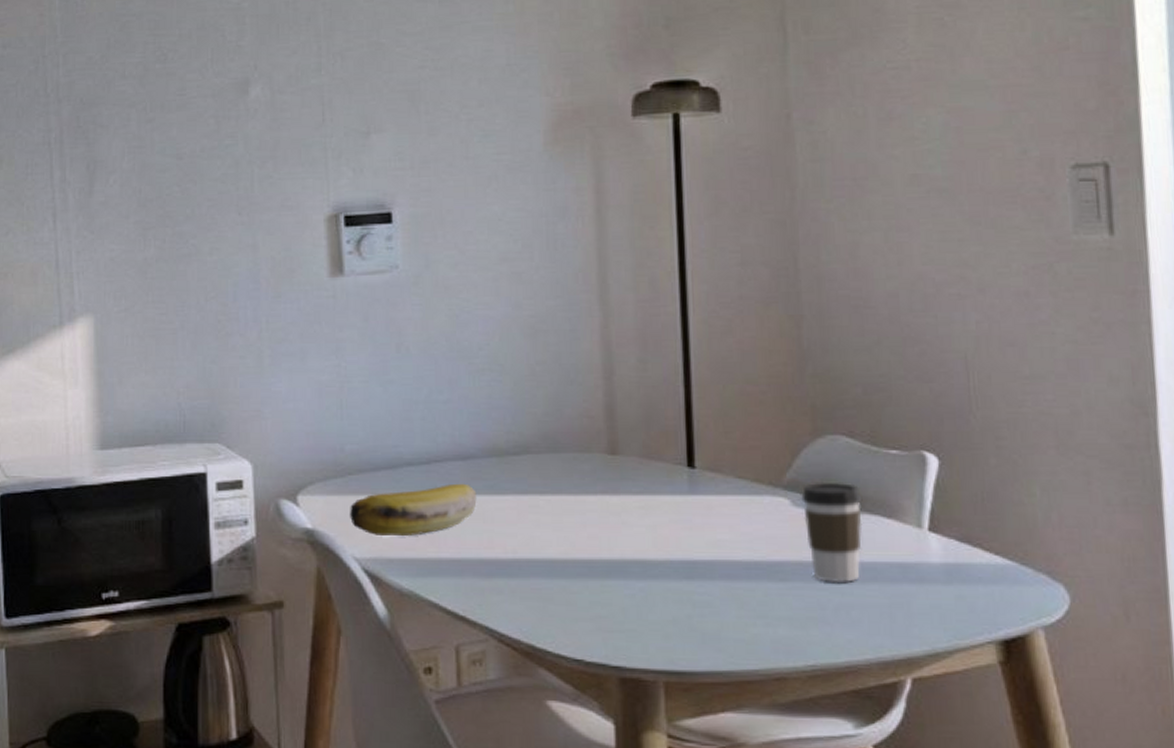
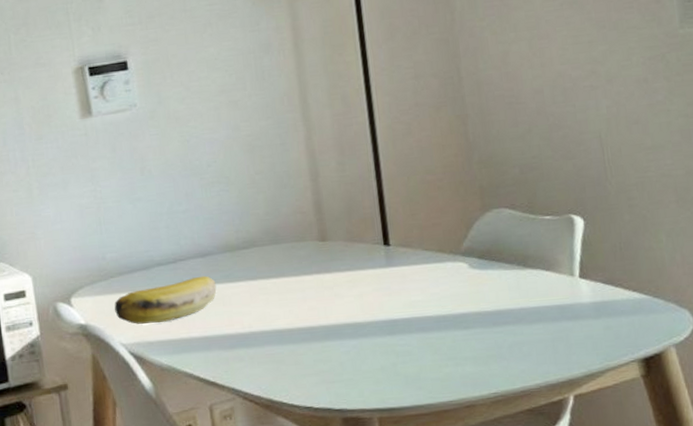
coffee cup: present [801,482,863,582] -> none [476,246,527,326]

